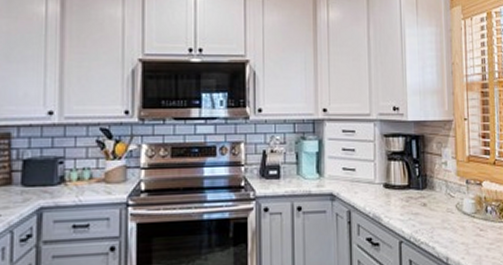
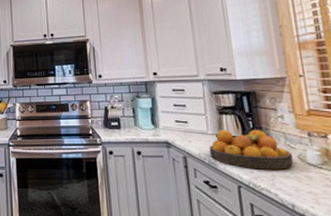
fruit bowl: none [375,177,452,222] -> present [209,129,294,170]

